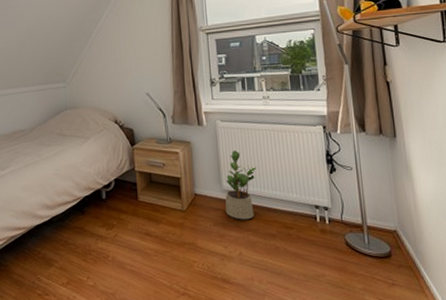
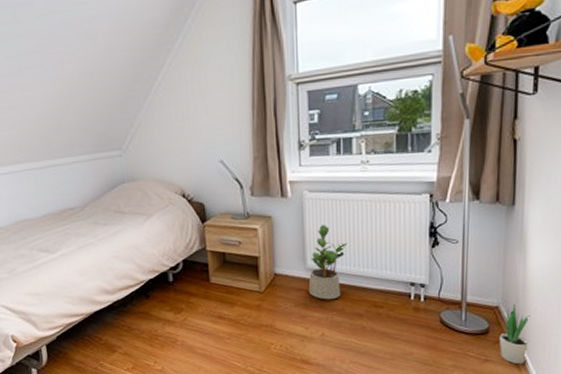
potted plant: none [401,228,430,290] -> present [499,303,531,365]

